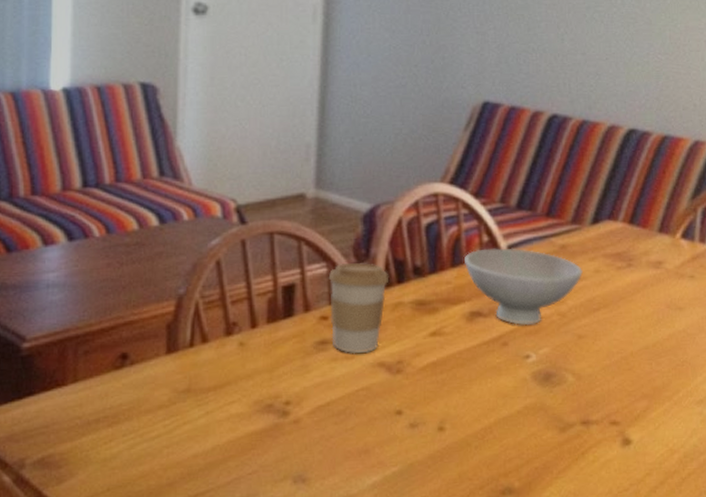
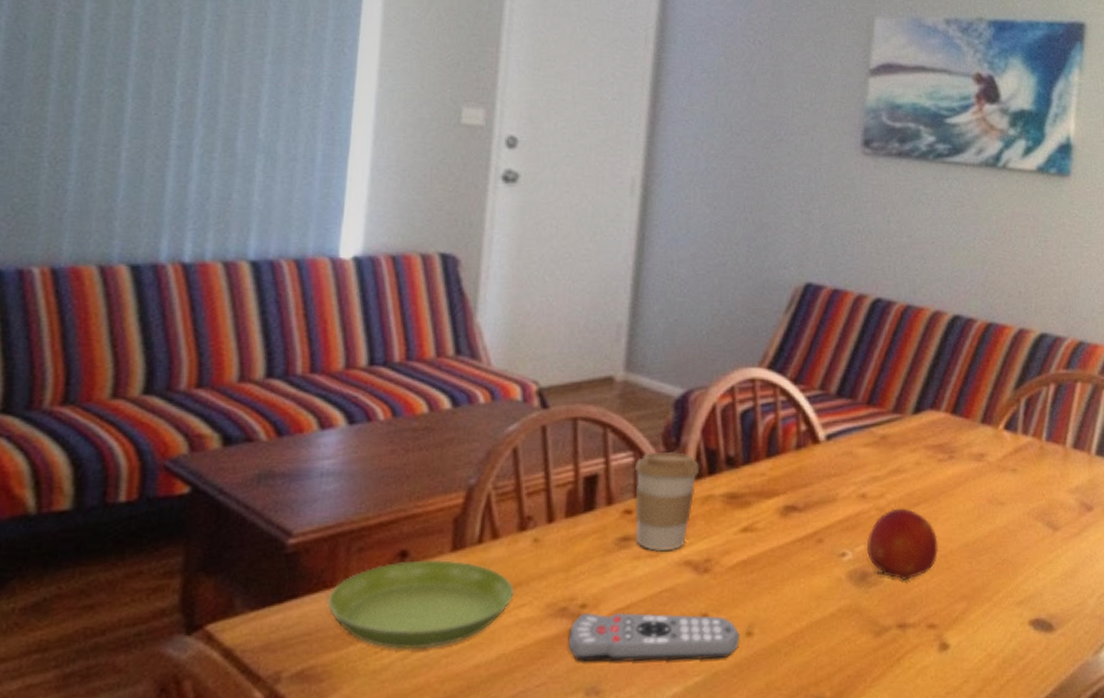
saucer: none [60,362,224,441] -> present [327,560,514,650]
remote control: none [275,409,433,453] -> present [568,613,740,662]
bowl: present [464,248,583,325] -> none [781,437,903,520]
fruit: none [549,313,619,380] -> present [866,508,938,580]

